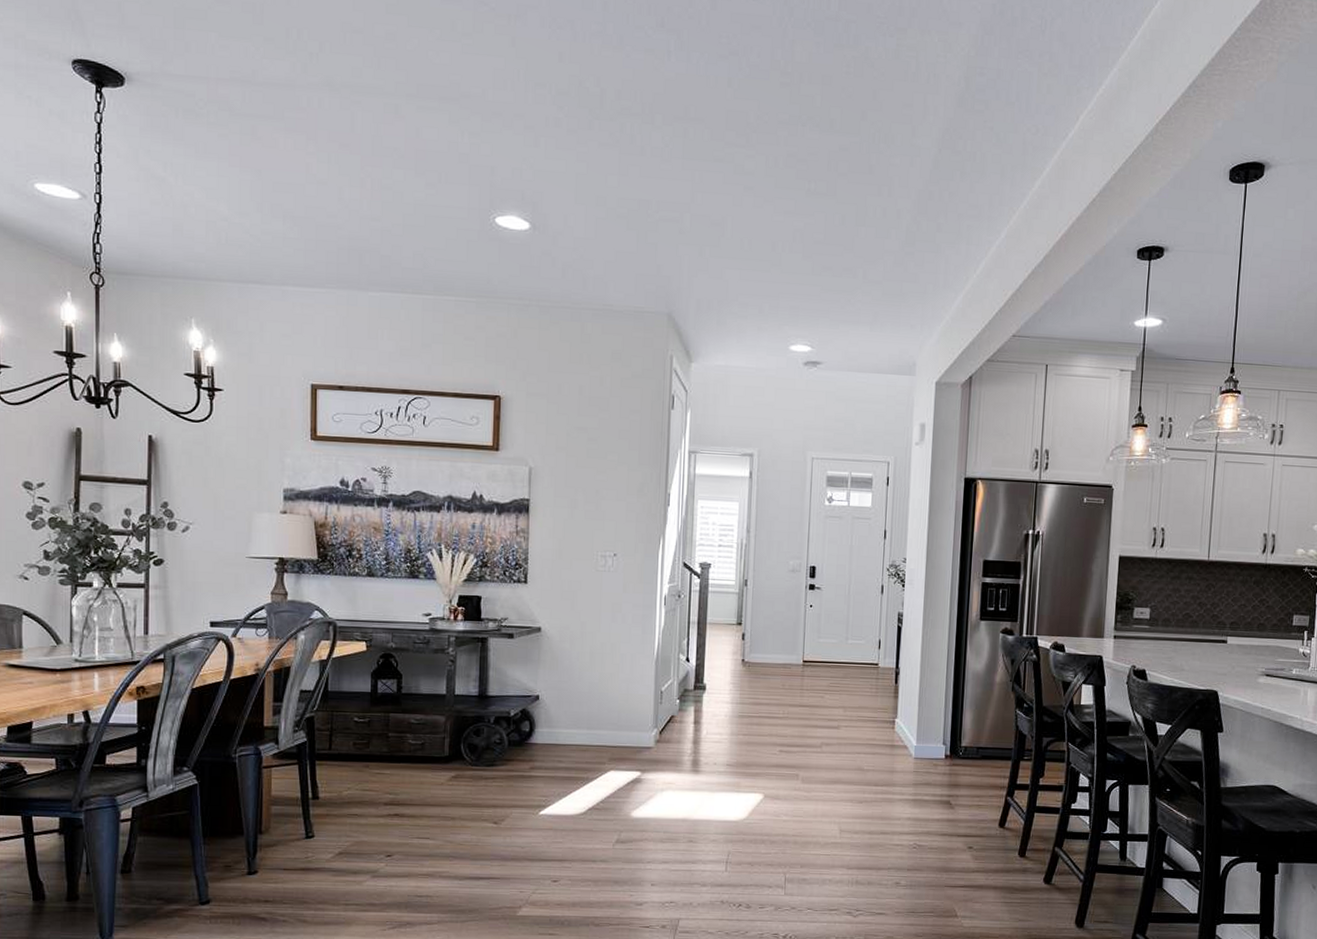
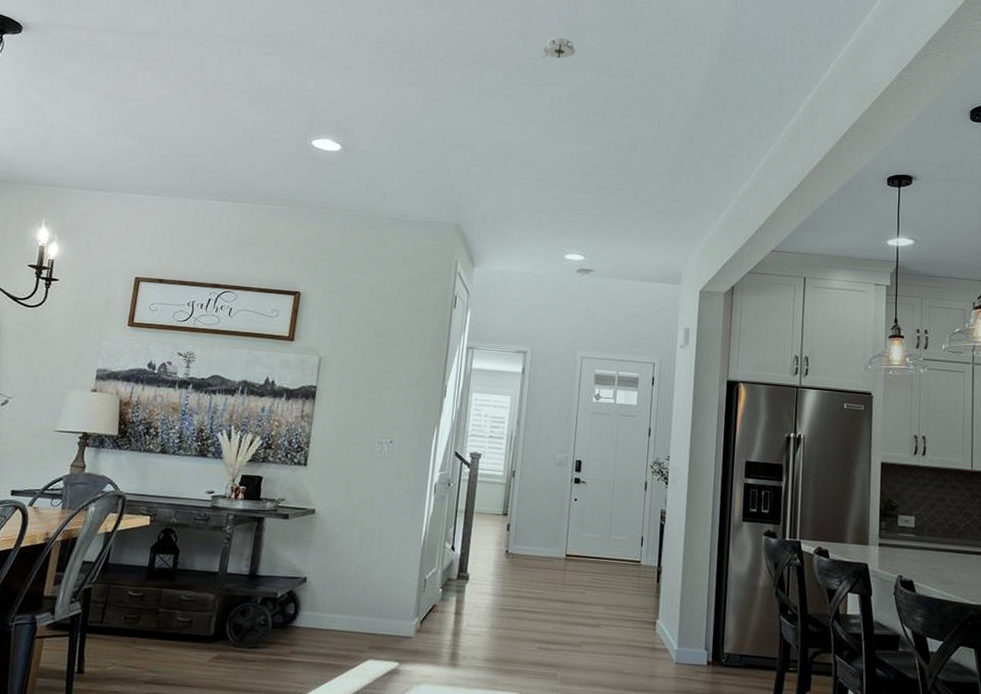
smoke detector: none [754,85,793,112] -> present [541,37,576,59]

